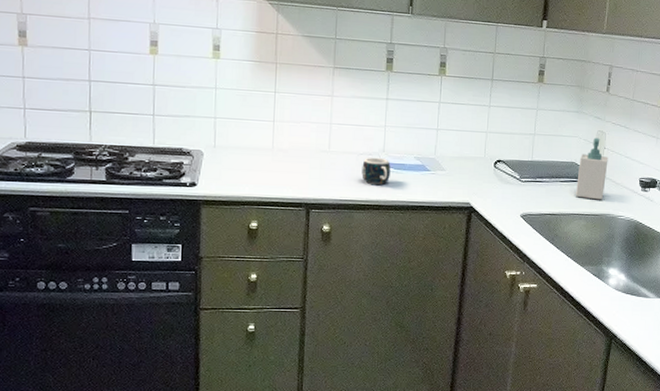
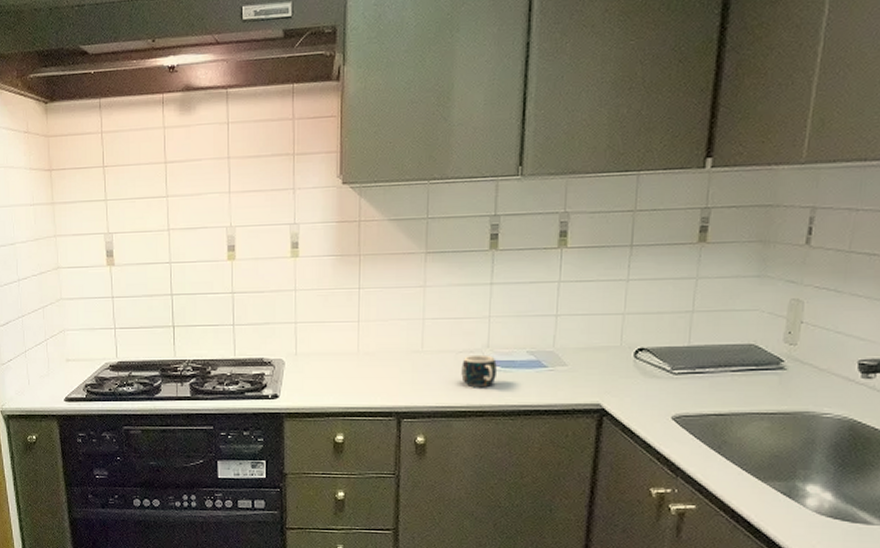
soap bottle: present [576,137,608,200] -> none [755,309,808,393]

